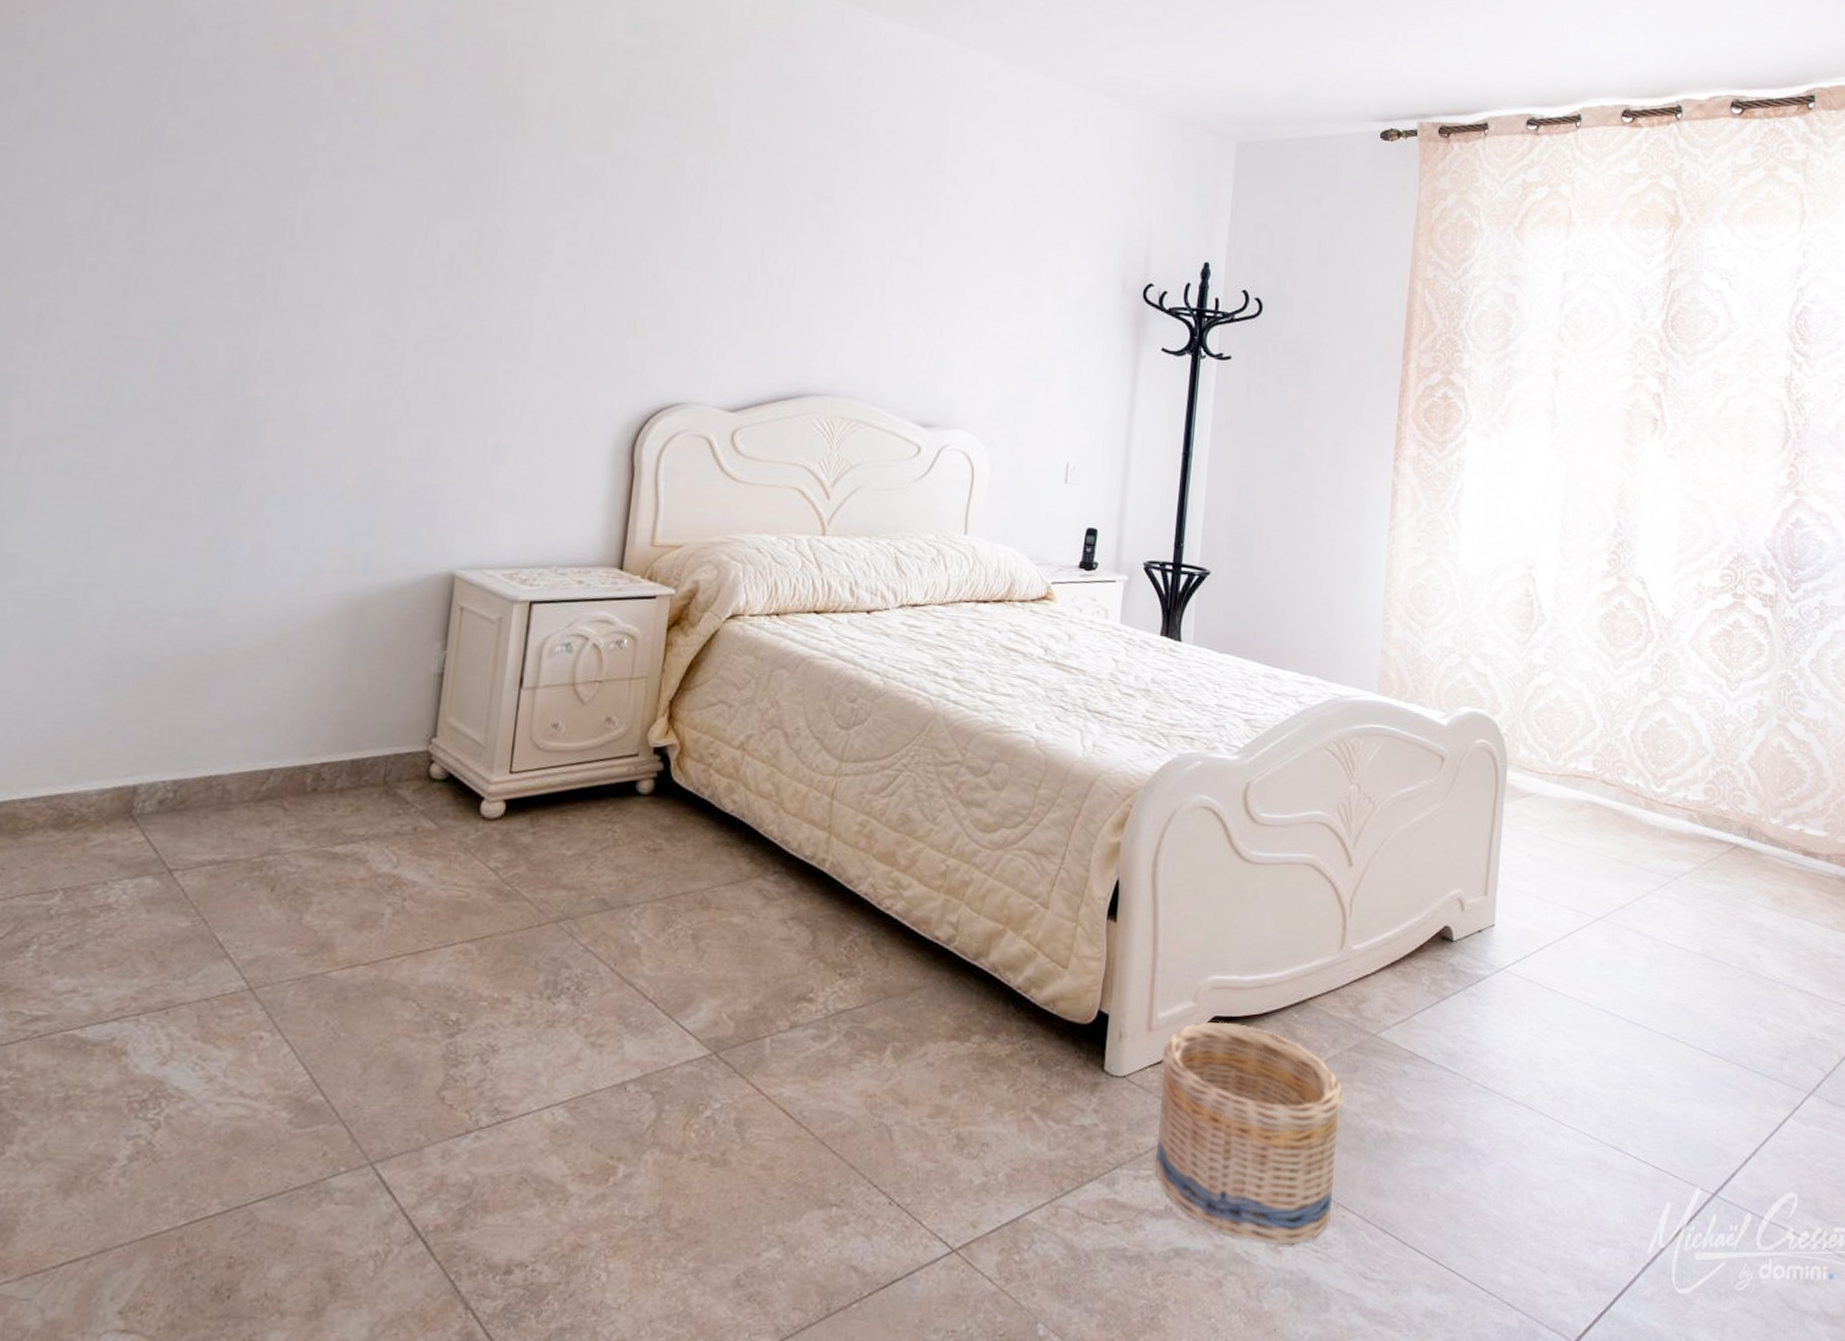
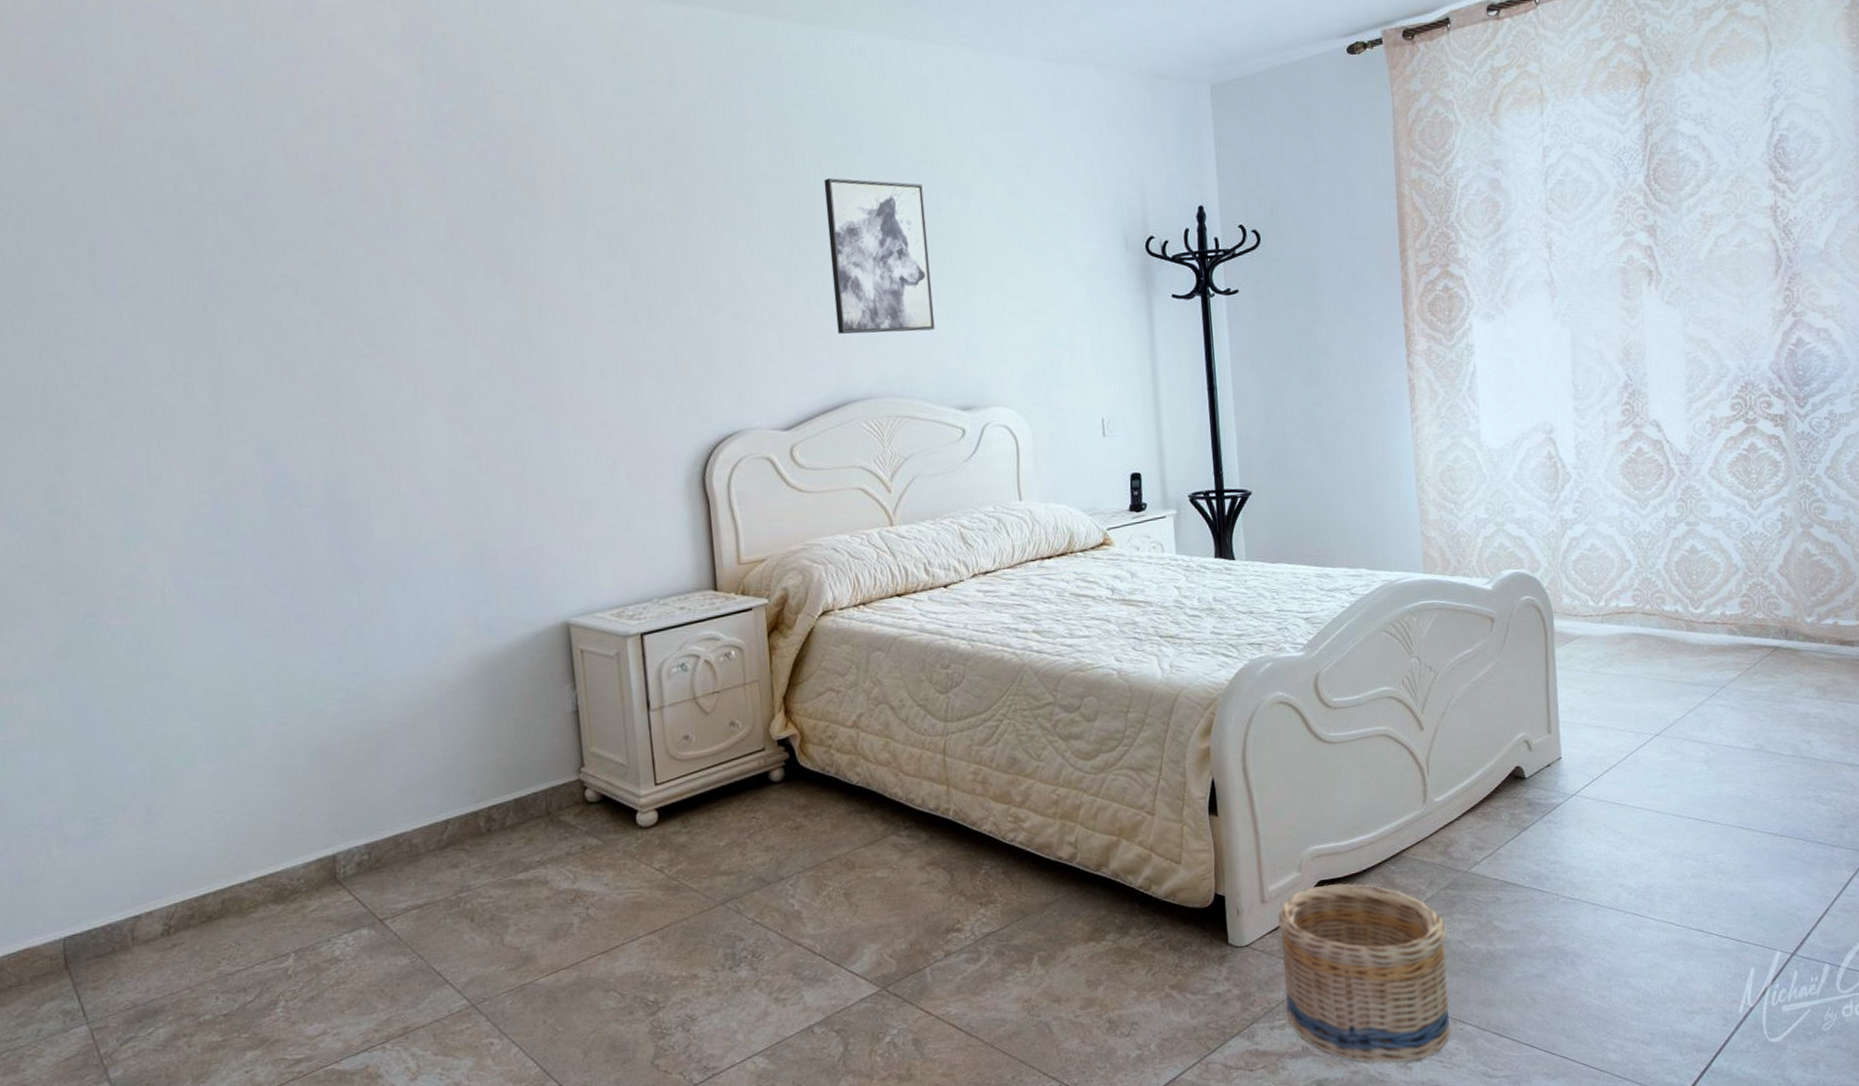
wall art: none [806,159,924,336] -> present [824,178,935,334]

